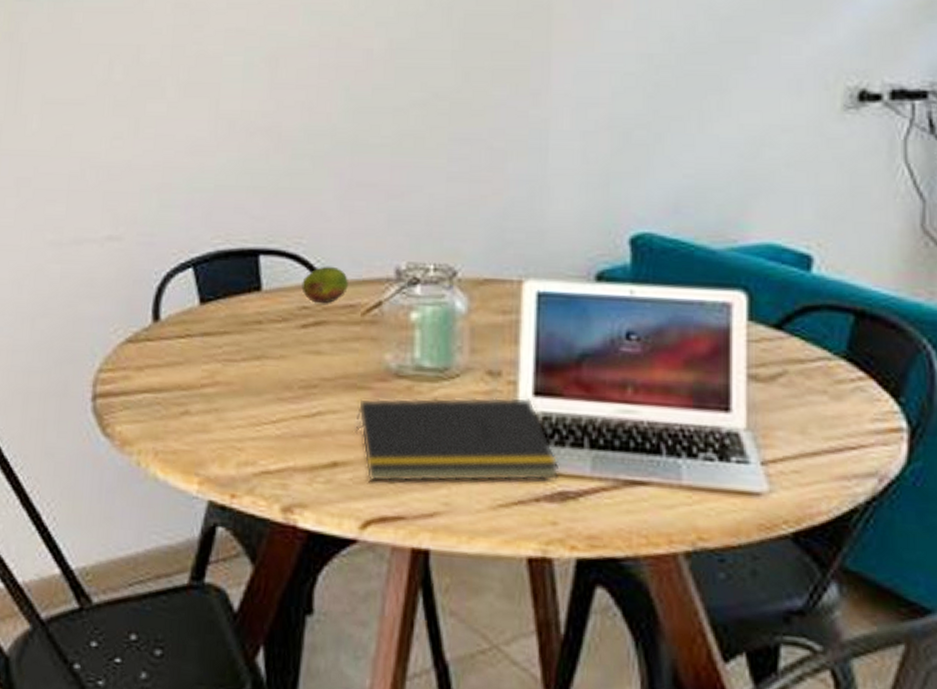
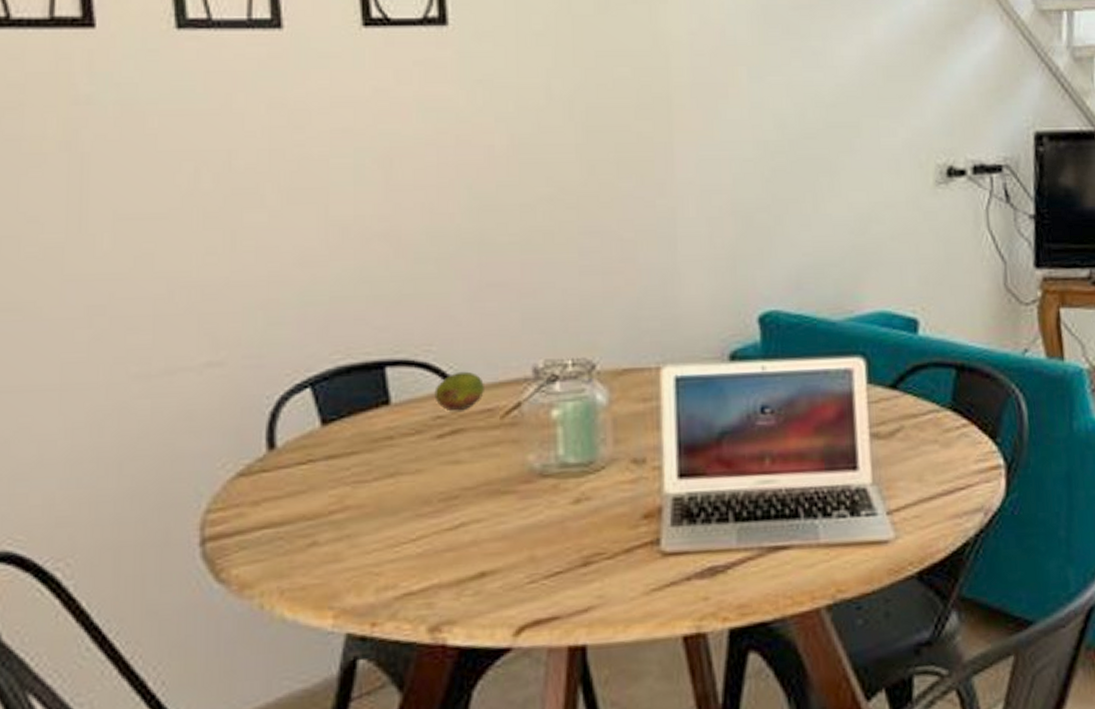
notepad: present [355,396,560,483] -> none [502,480,708,586]

